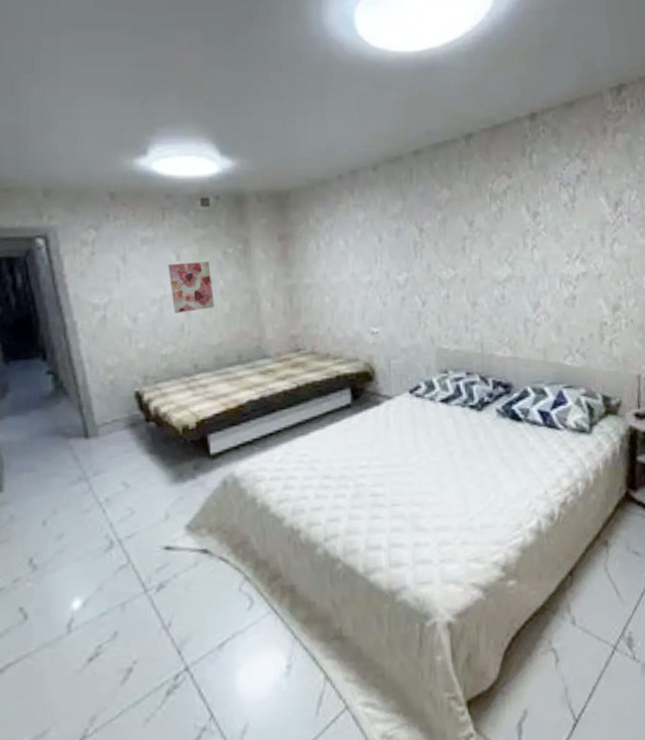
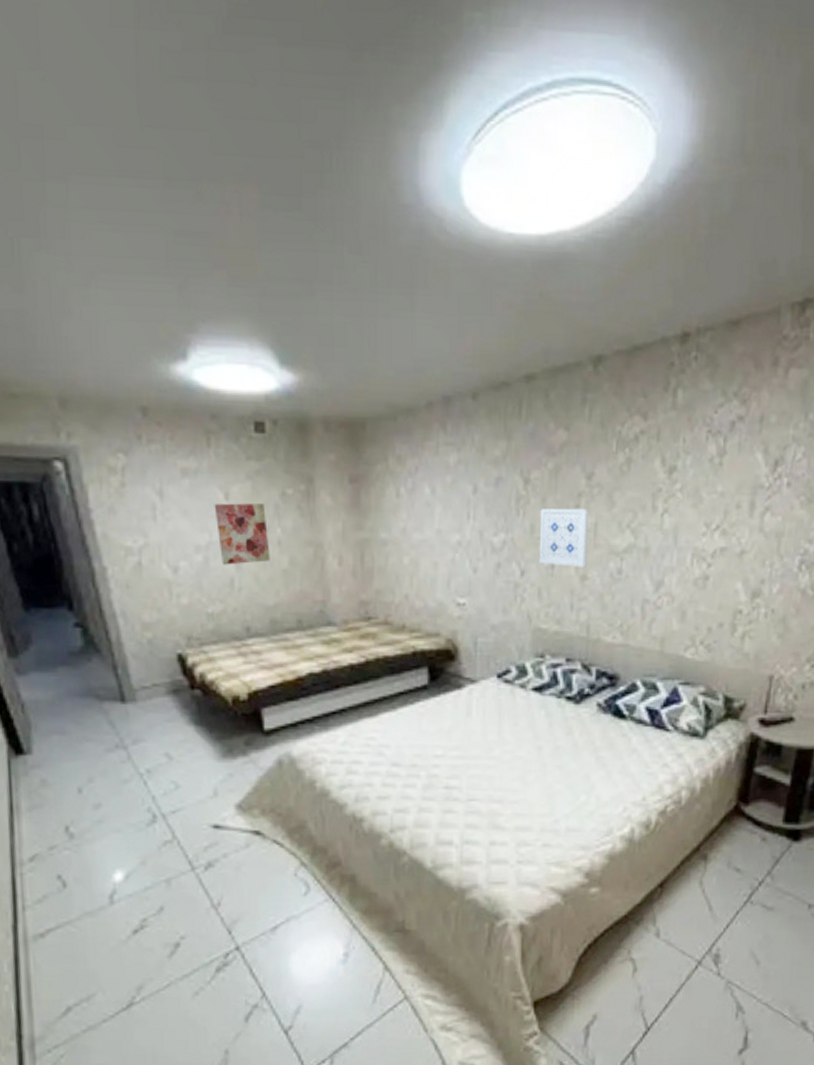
wall art: none [434,248,476,296] -> present [539,508,589,567]

